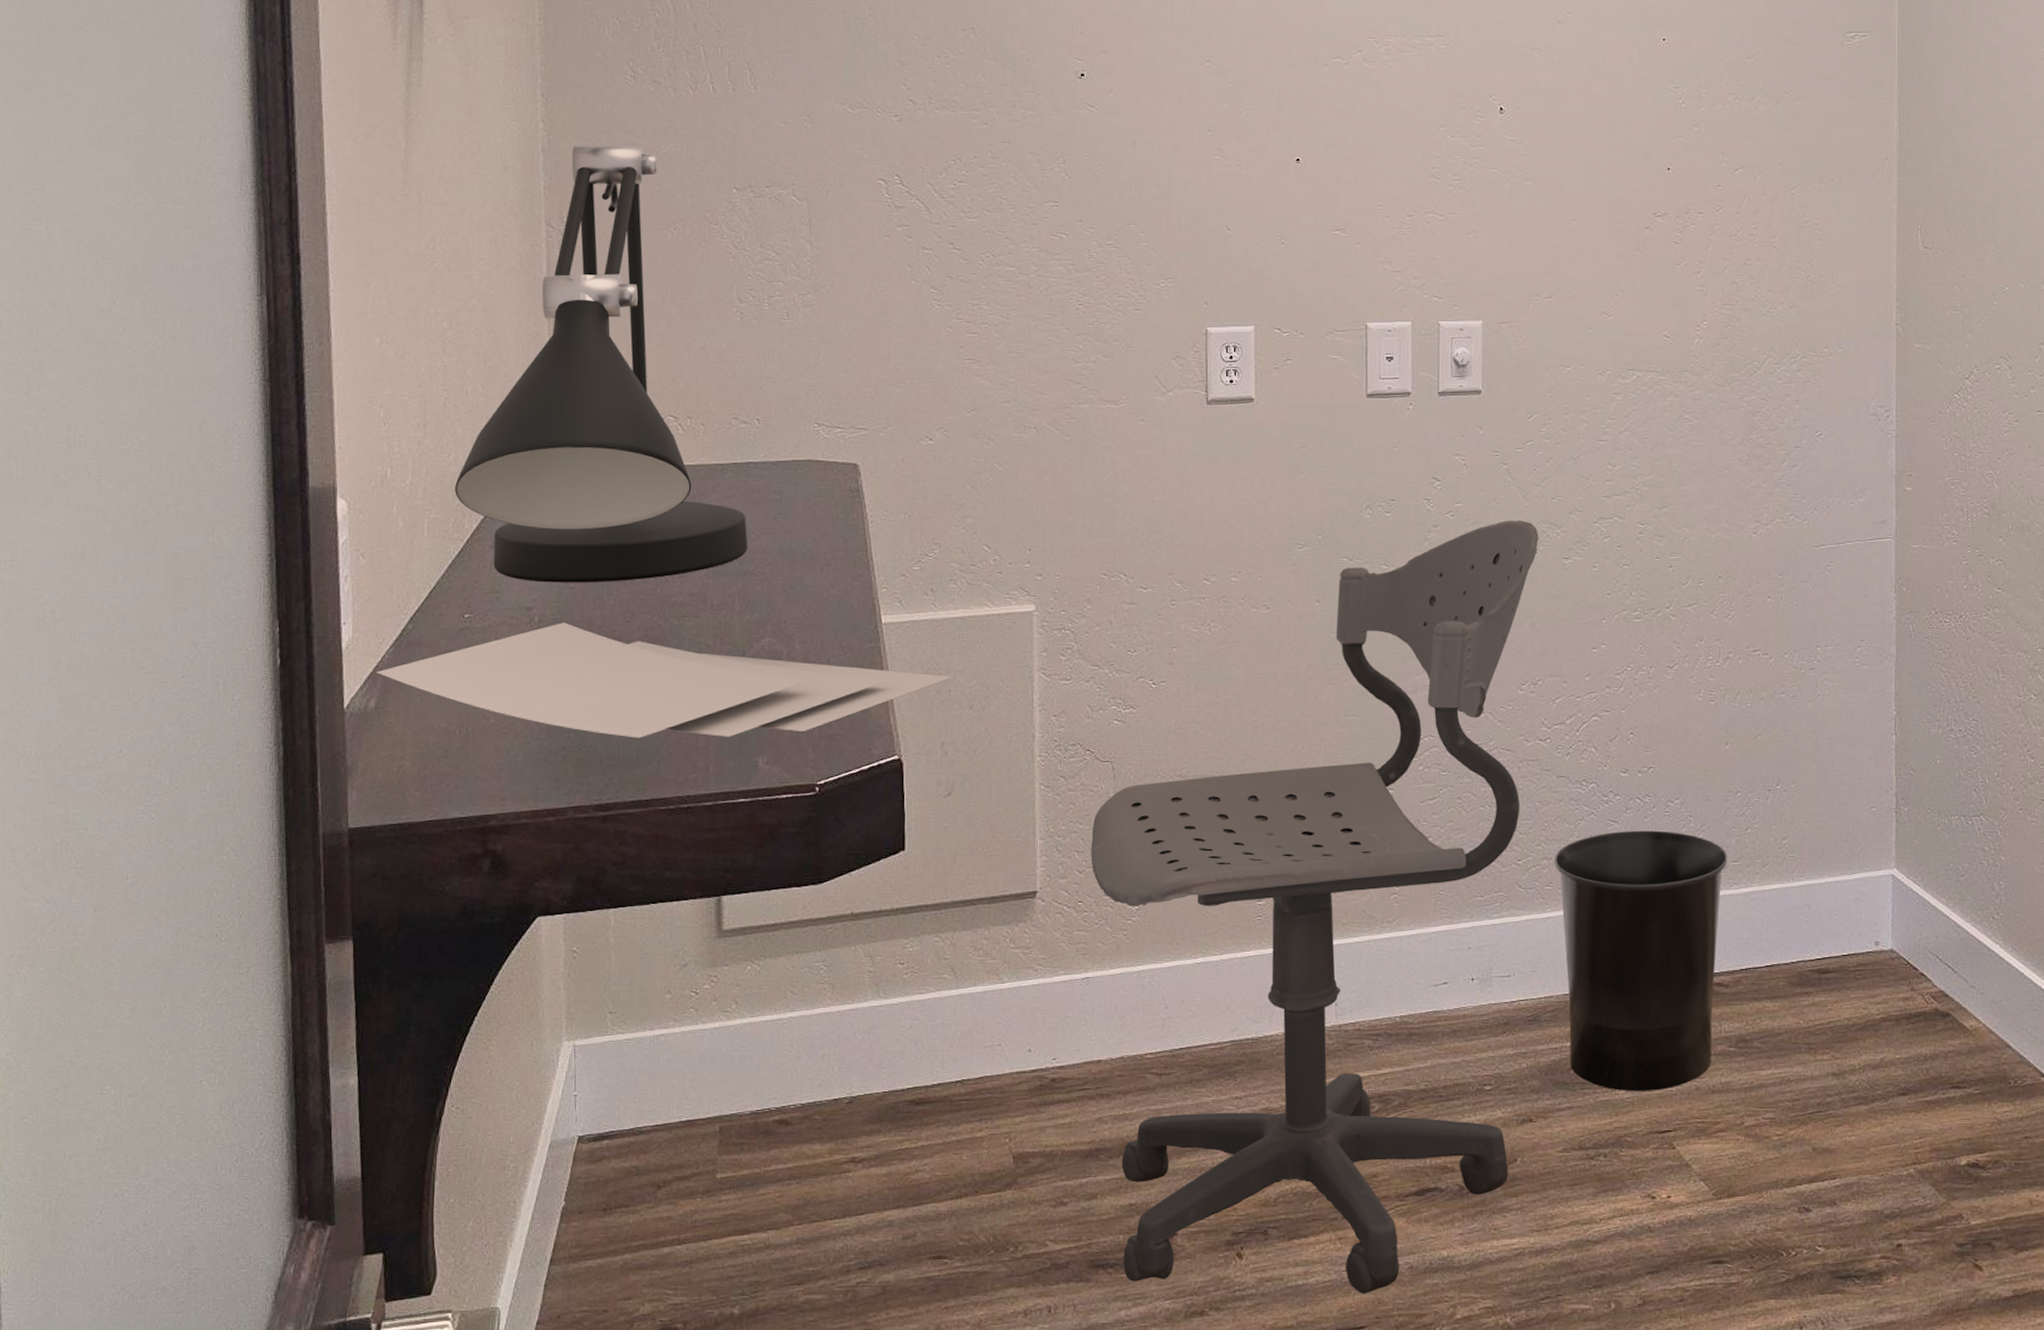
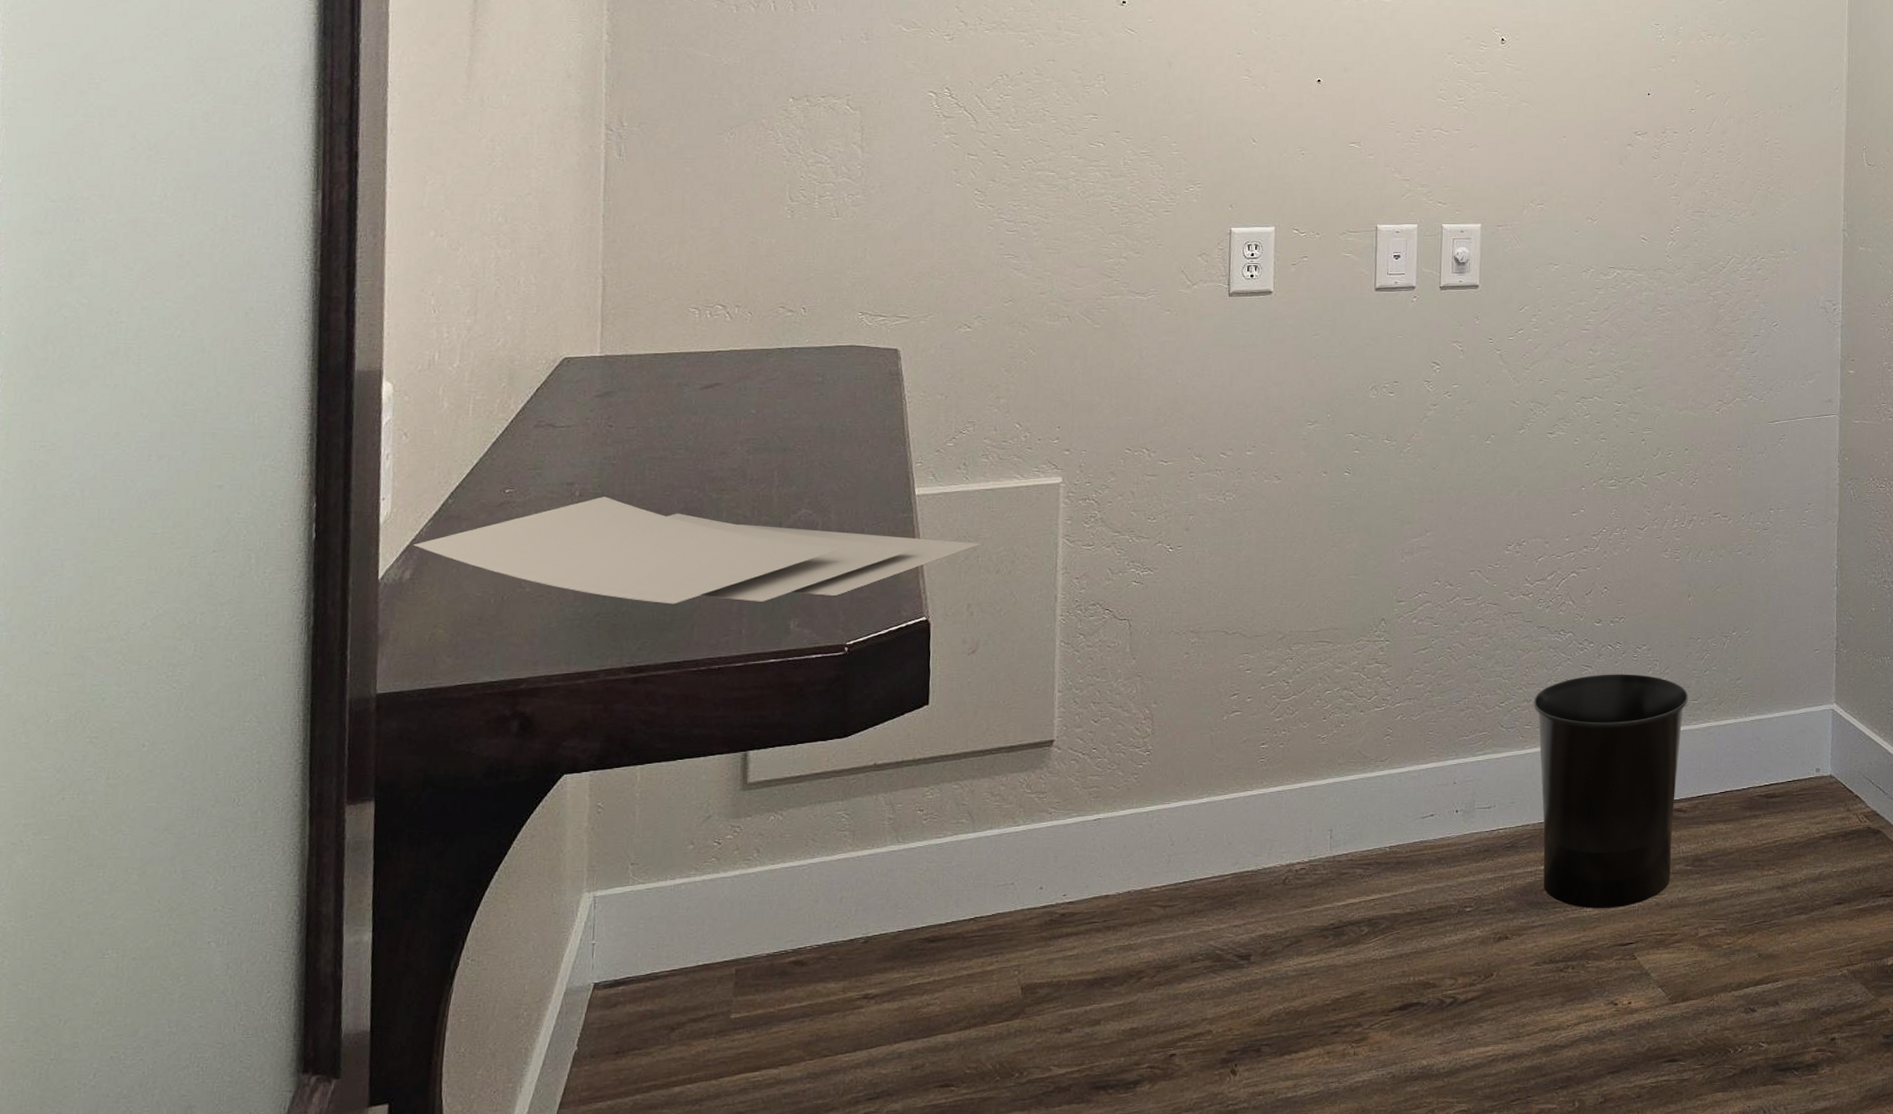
desk lamp: present [455,144,748,583] -> none [502,56,789,460]
office chair: present [1091,520,1539,1294] -> none [1106,400,1527,1103]

